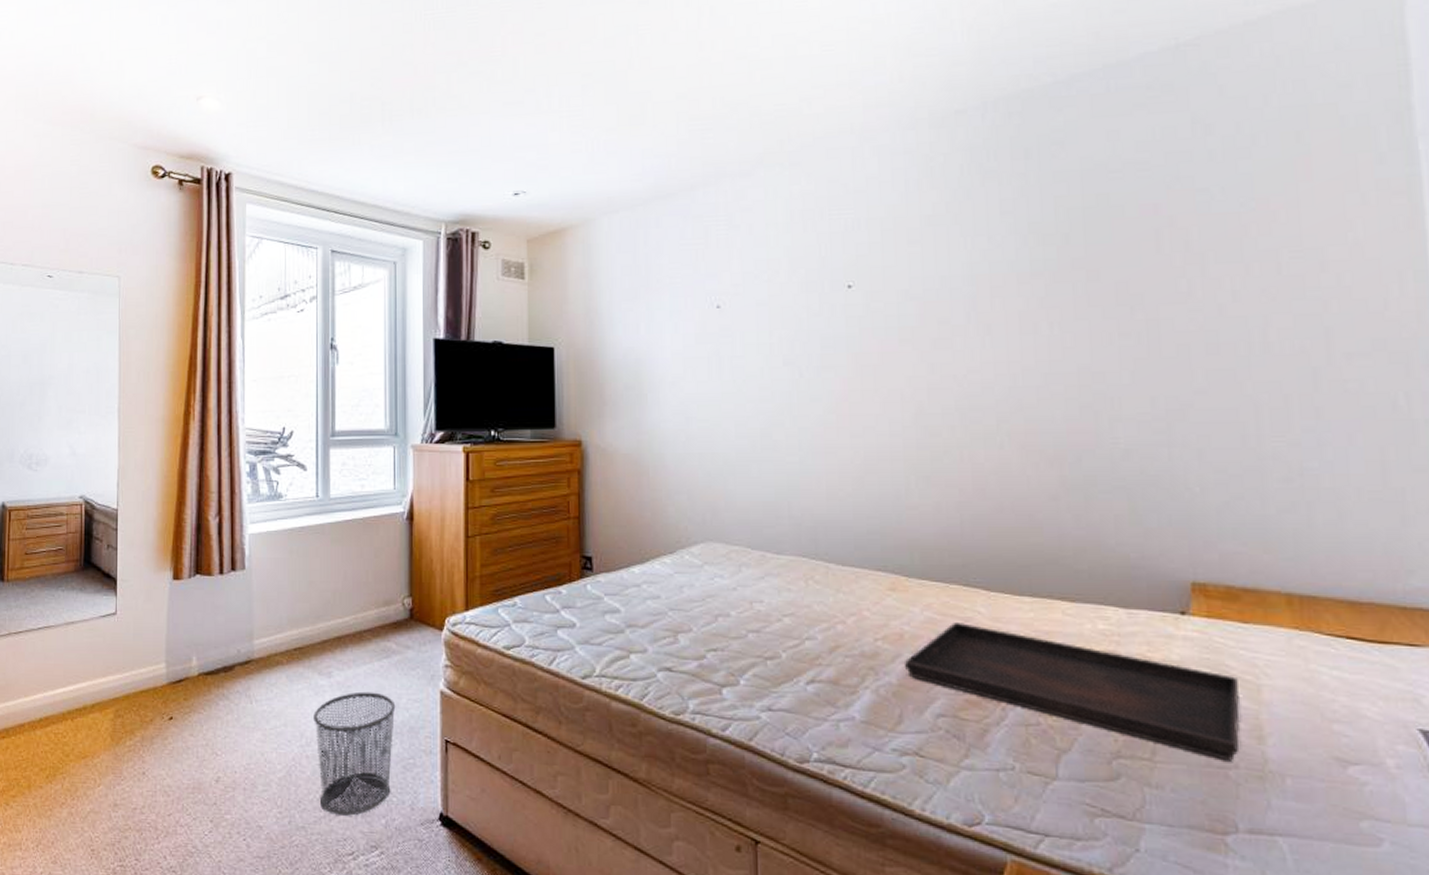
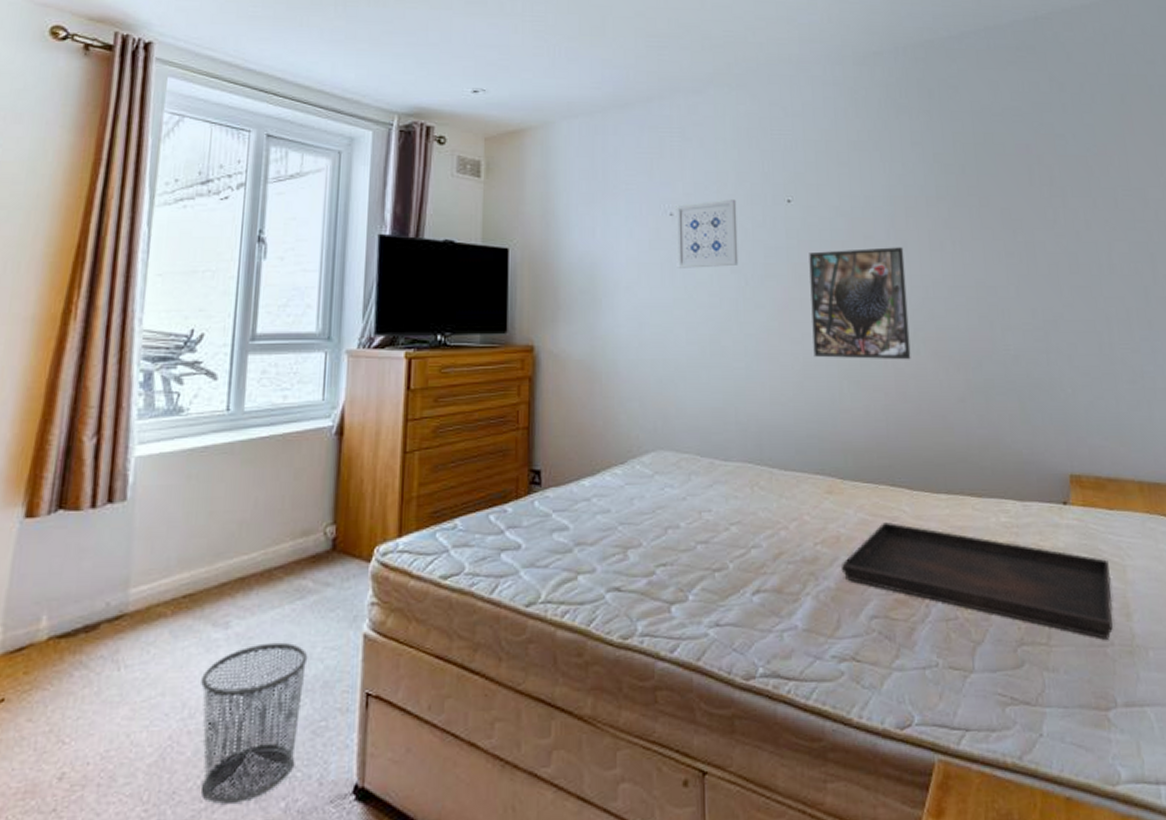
wall art: none [723,288,792,362] -> present [676,199,739,268]
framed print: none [872,331,993,455] -> present [809,247,911,360]

